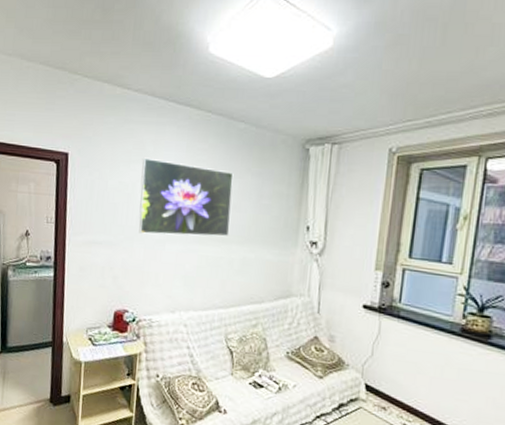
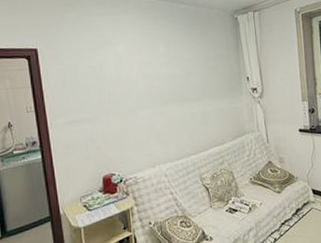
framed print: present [139,157,234,237] -> none [105,42,188,107]

